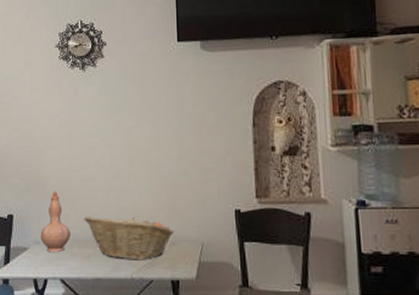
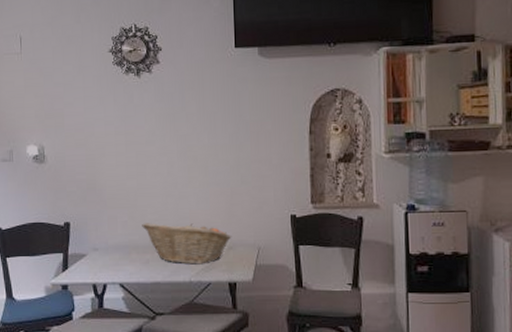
vase: present [40,191,71,252] -> none [98,199,130,258]

